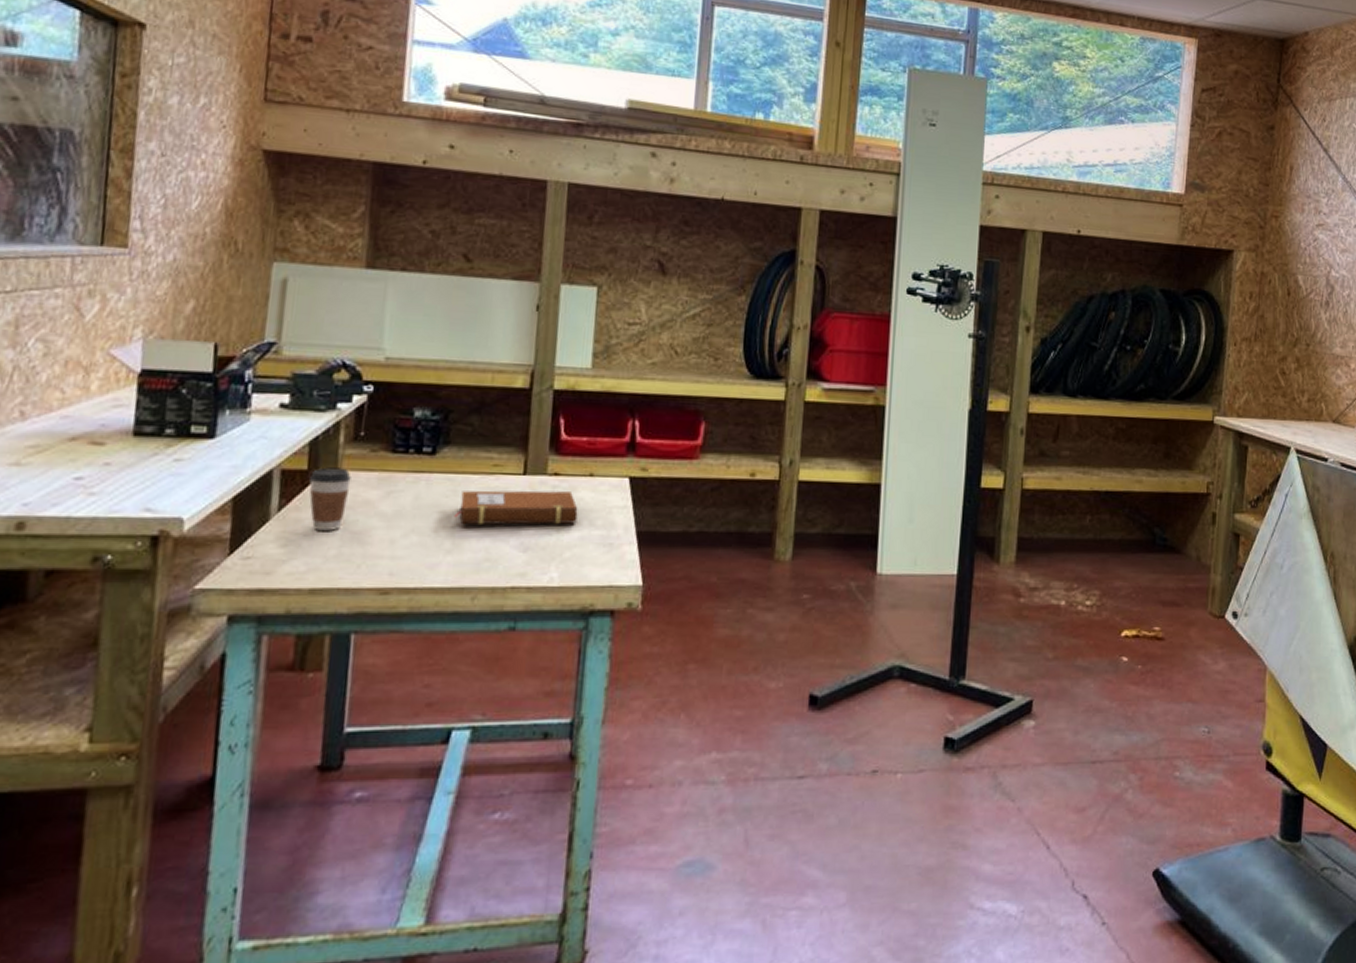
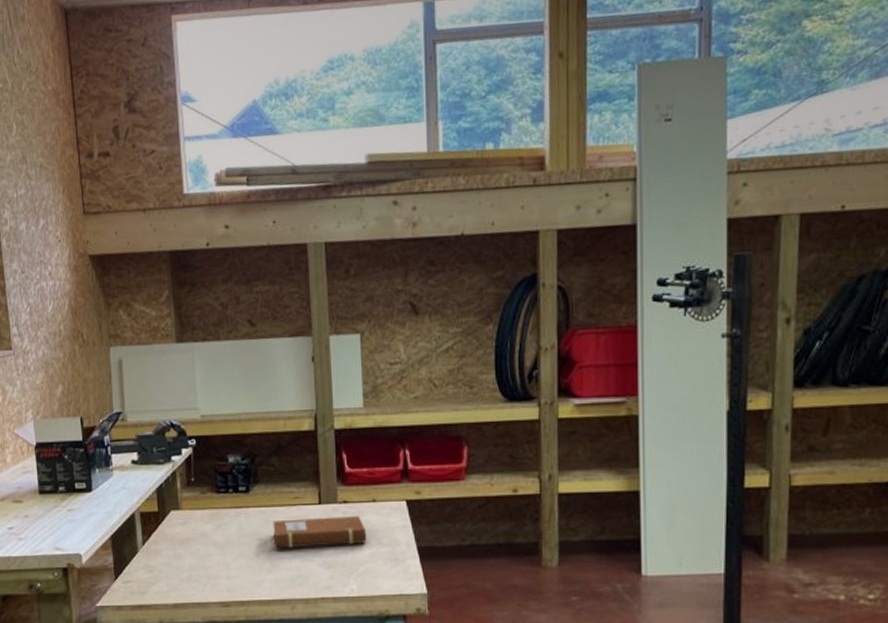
coffee cup: present [309,467,351,531] -> none [161,508,190,558]

